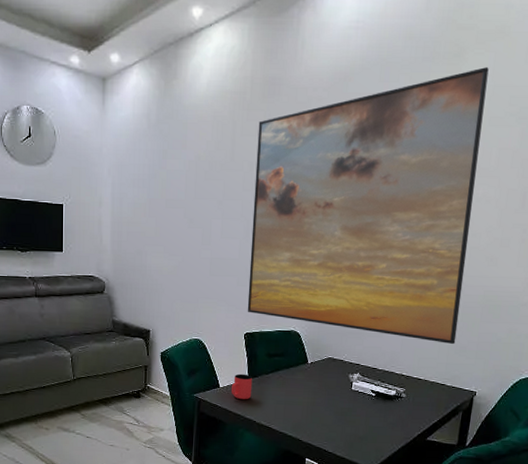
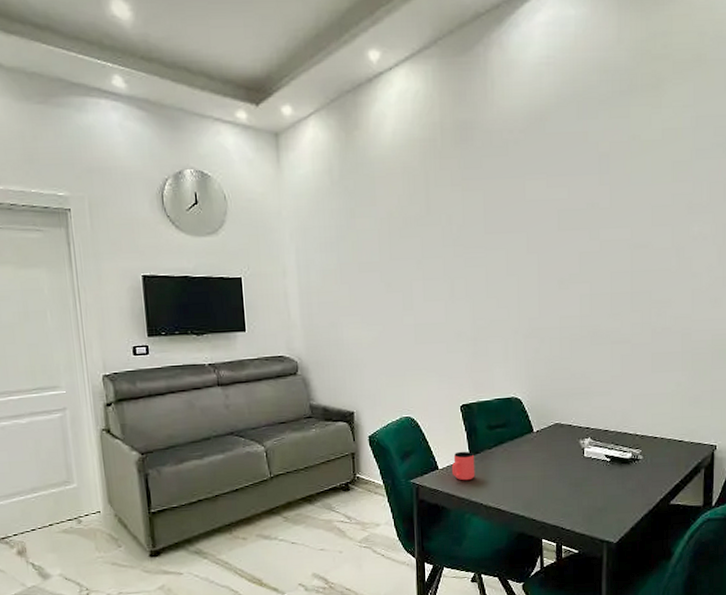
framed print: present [247,67,489,345] -> none [453,98,690,397]

